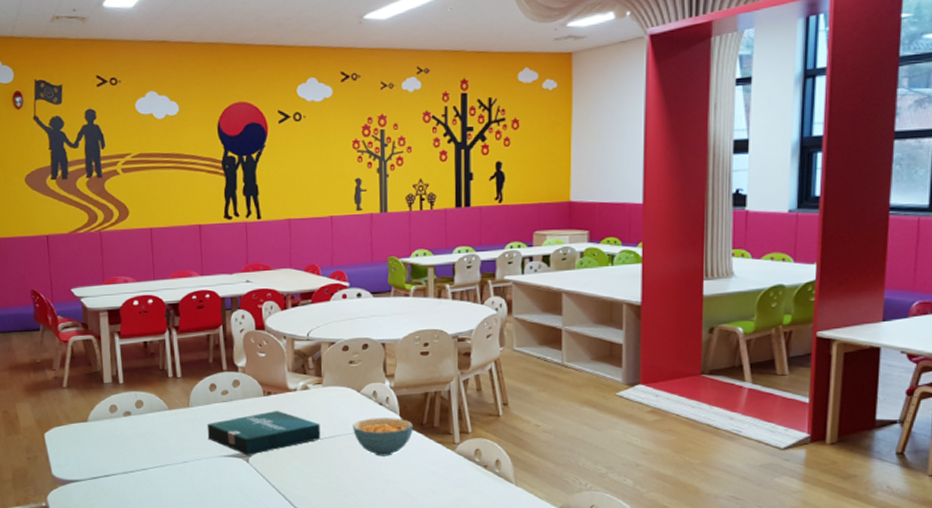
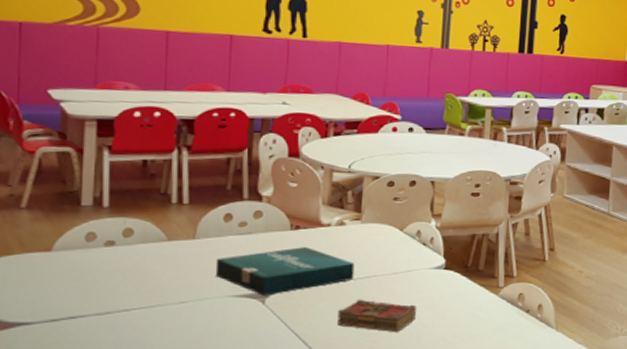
book: none [310,457,379,488] -> present [337,299,416,333]
cereal bowl: present [353,418,414,456] -> none [391,259,458,299]

